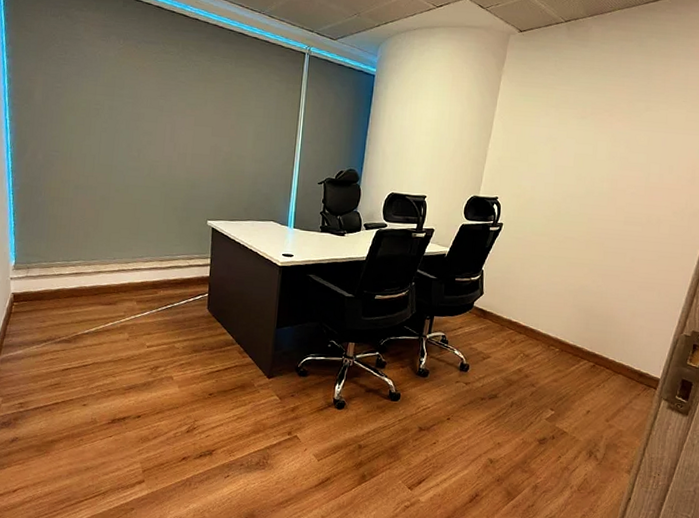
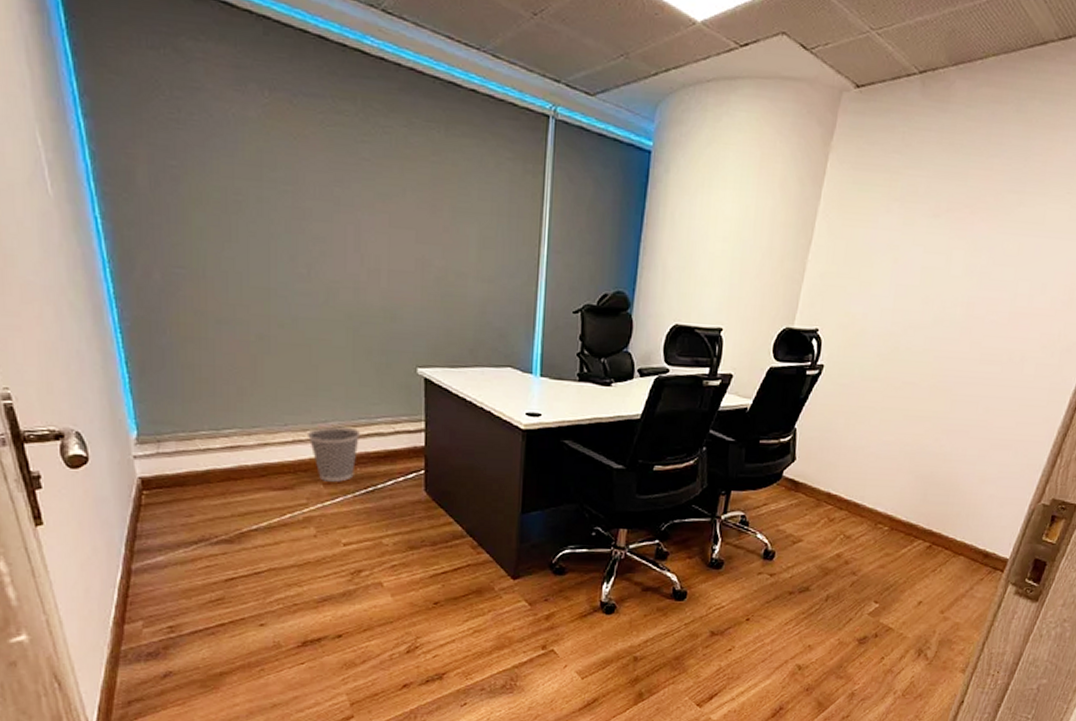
wastebasket: none [129,260,166,301] -> present [308,426,361,482]

